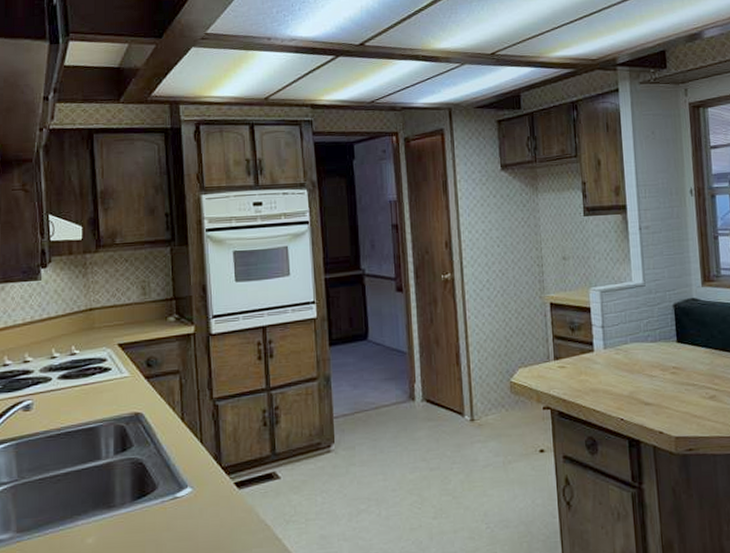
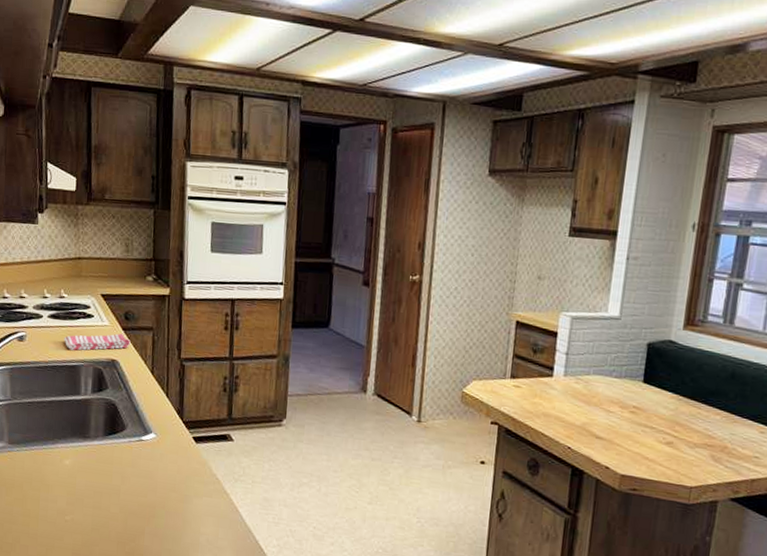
dish towel: none [78,383,155,412] -> present [64,333,131,351]

